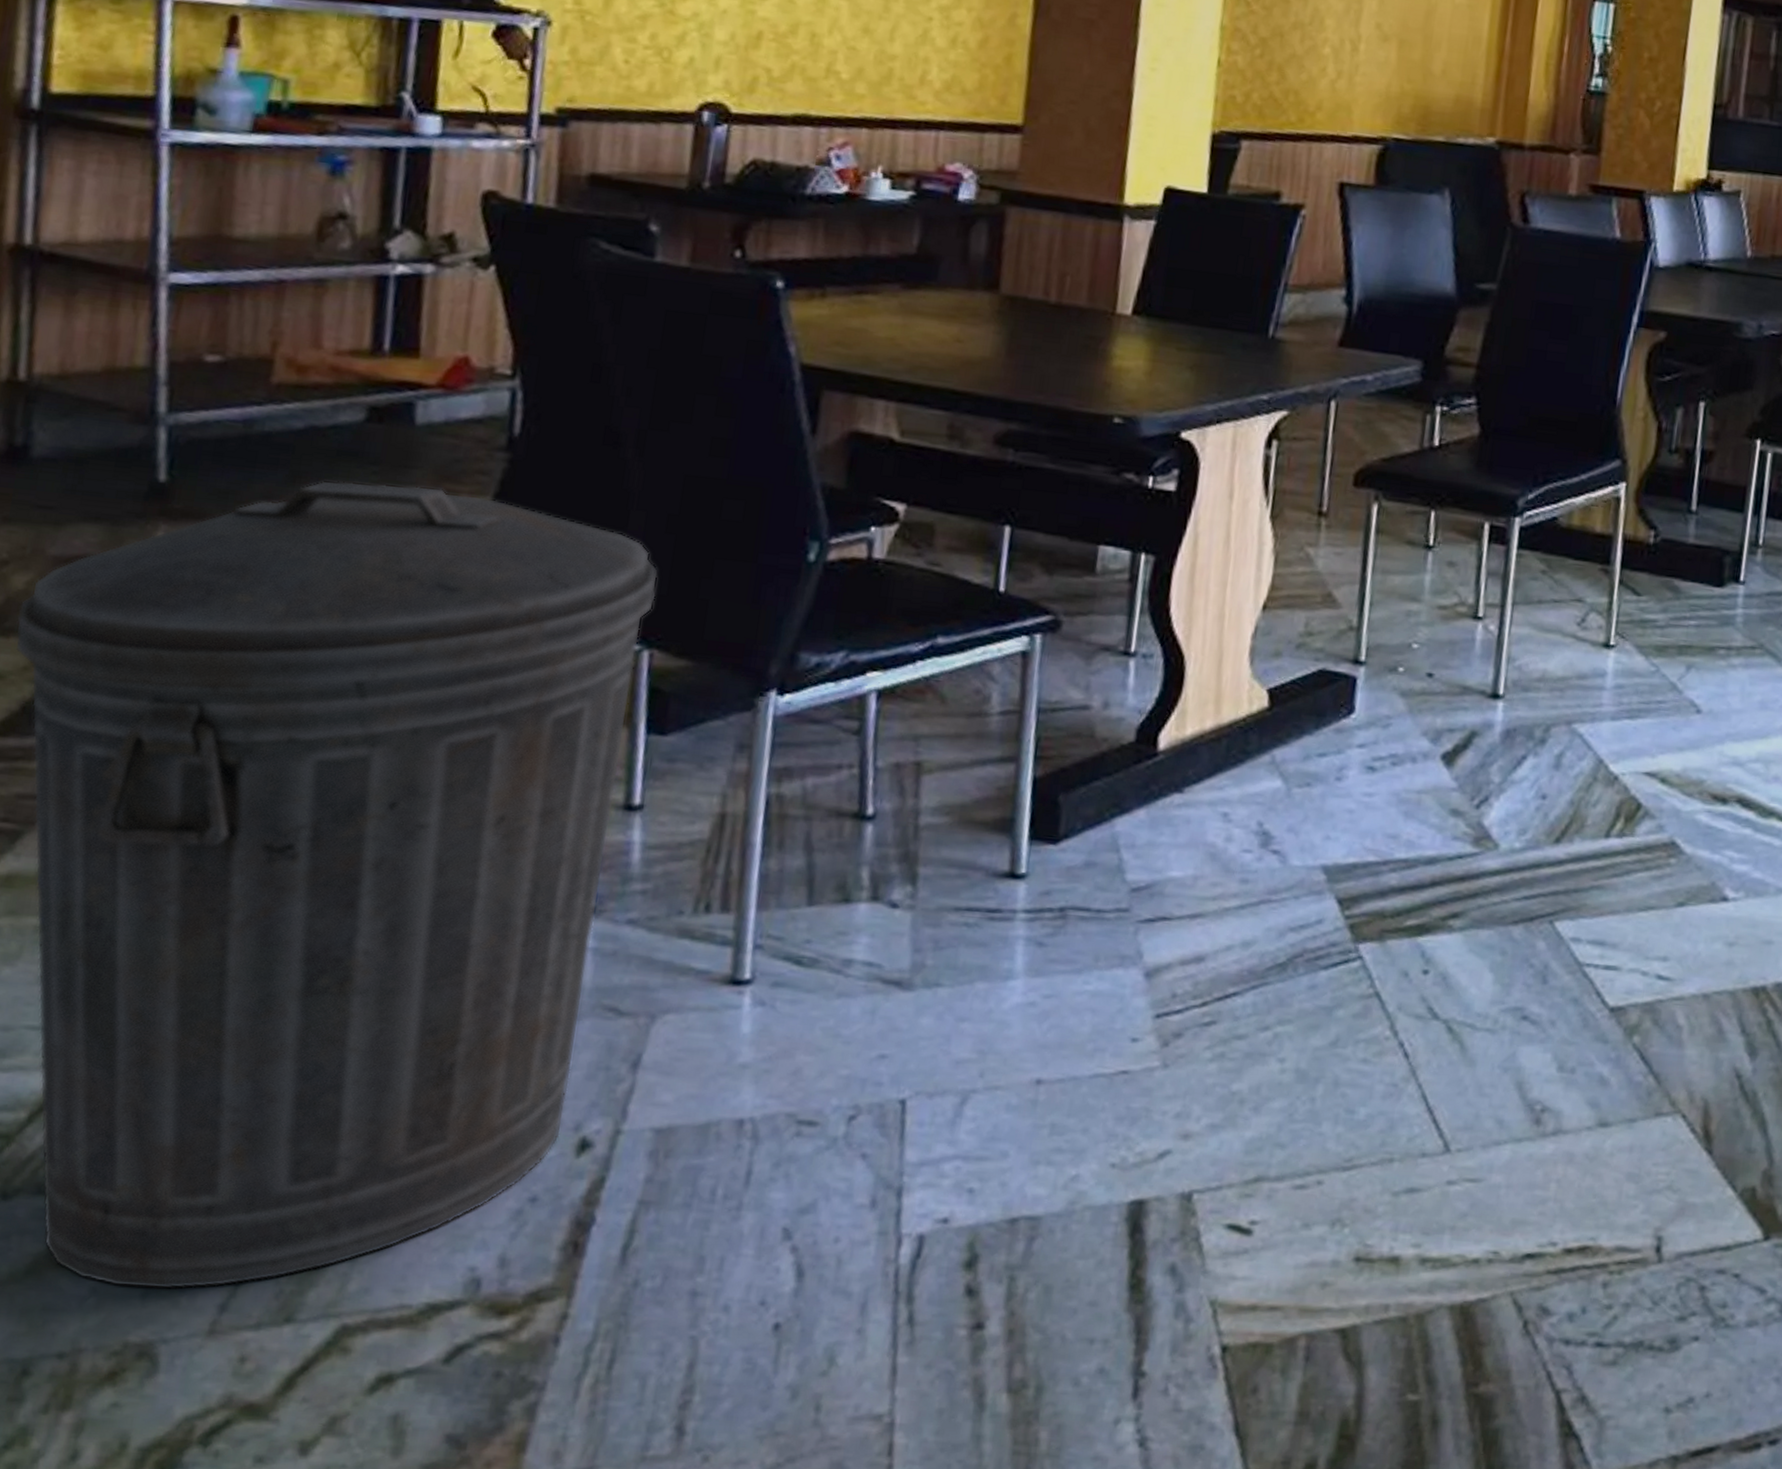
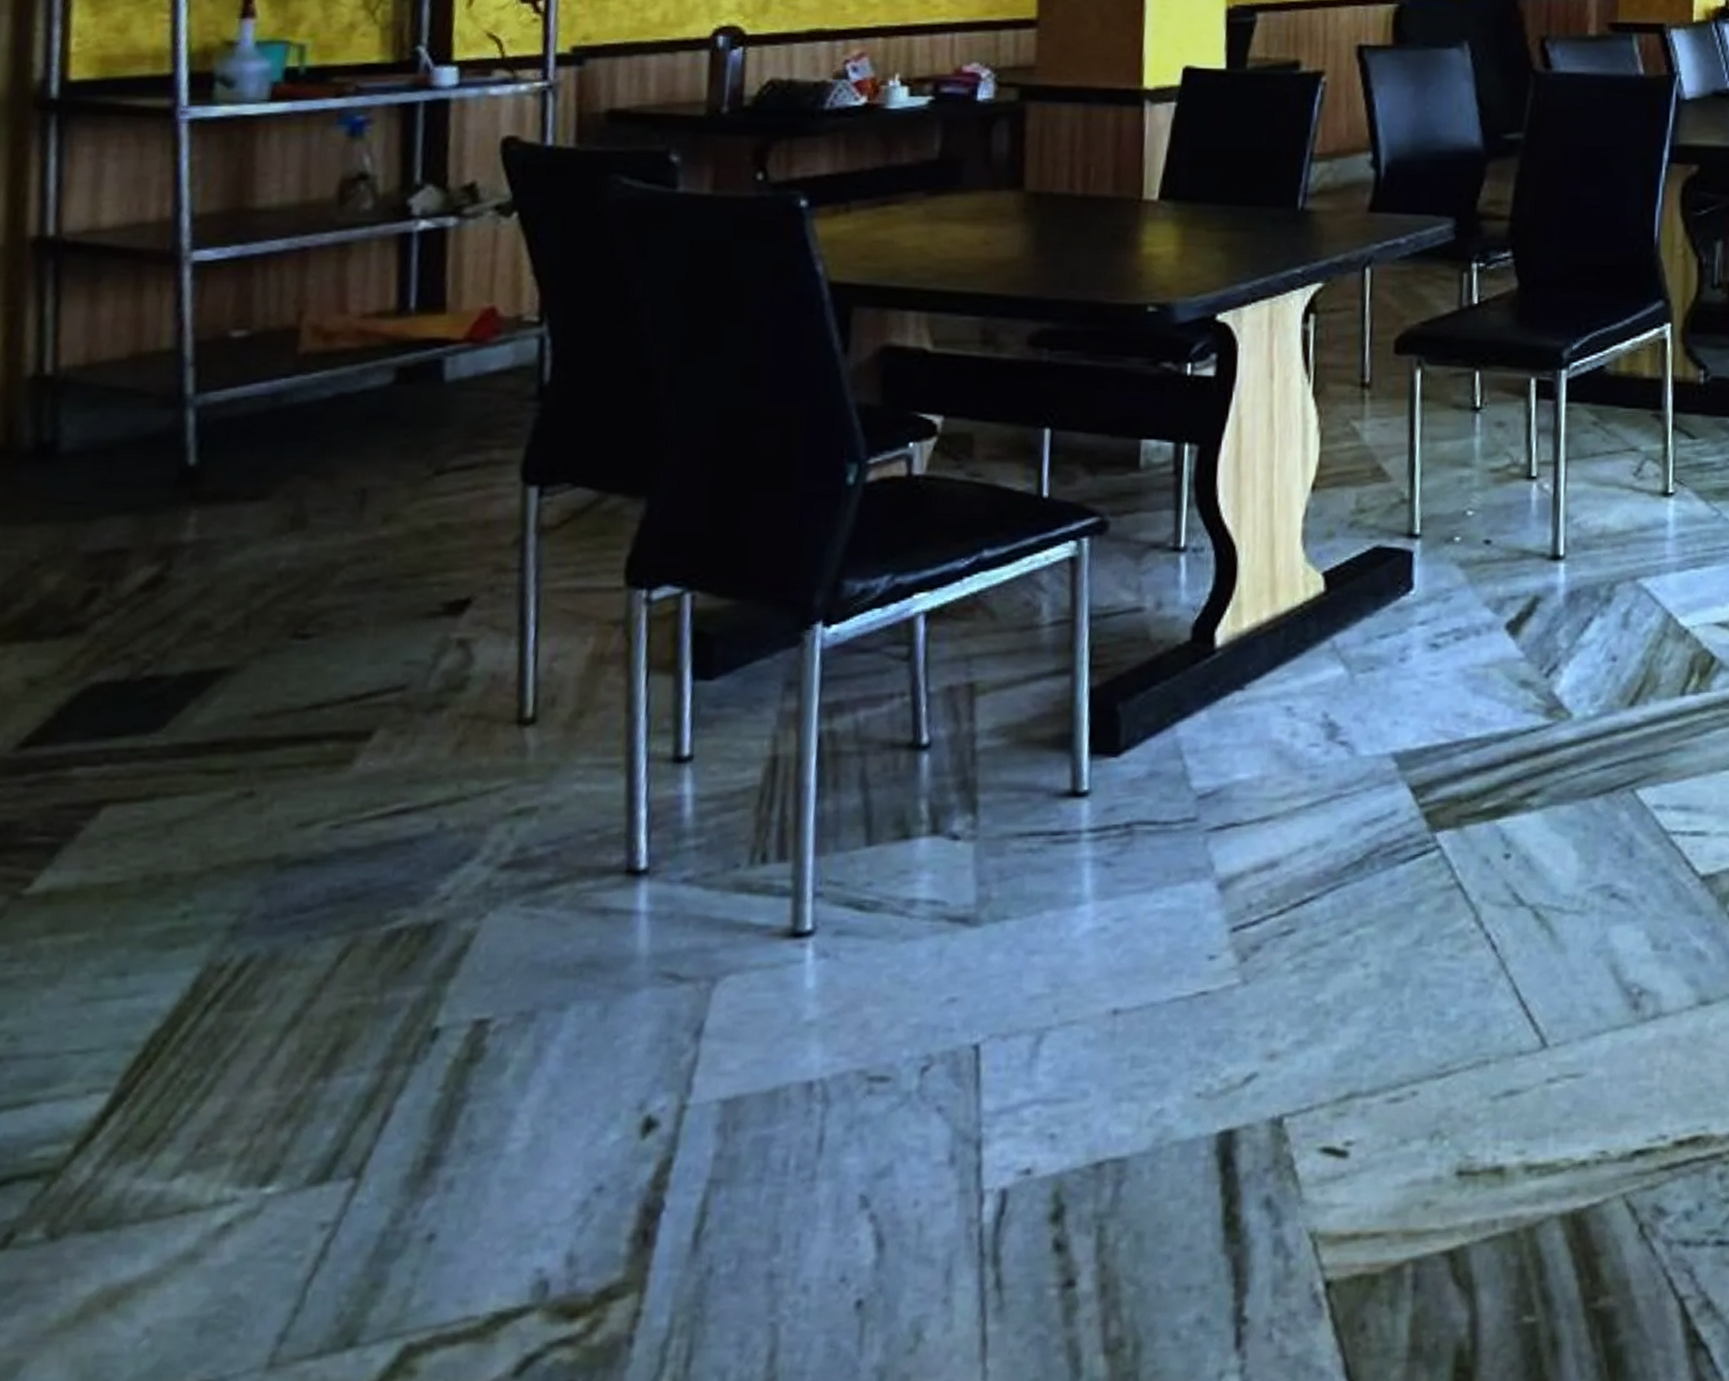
trash can: present [15,480,658,1290] -> none [48,444,696,1325]

